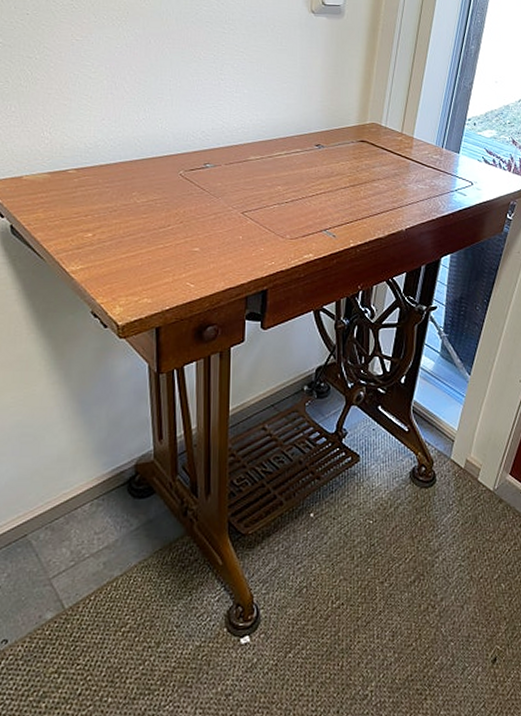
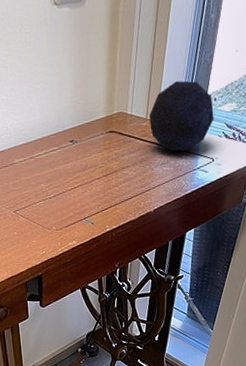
decorative orb: none [405,101,473,172] -> present [149,80,214,152]

